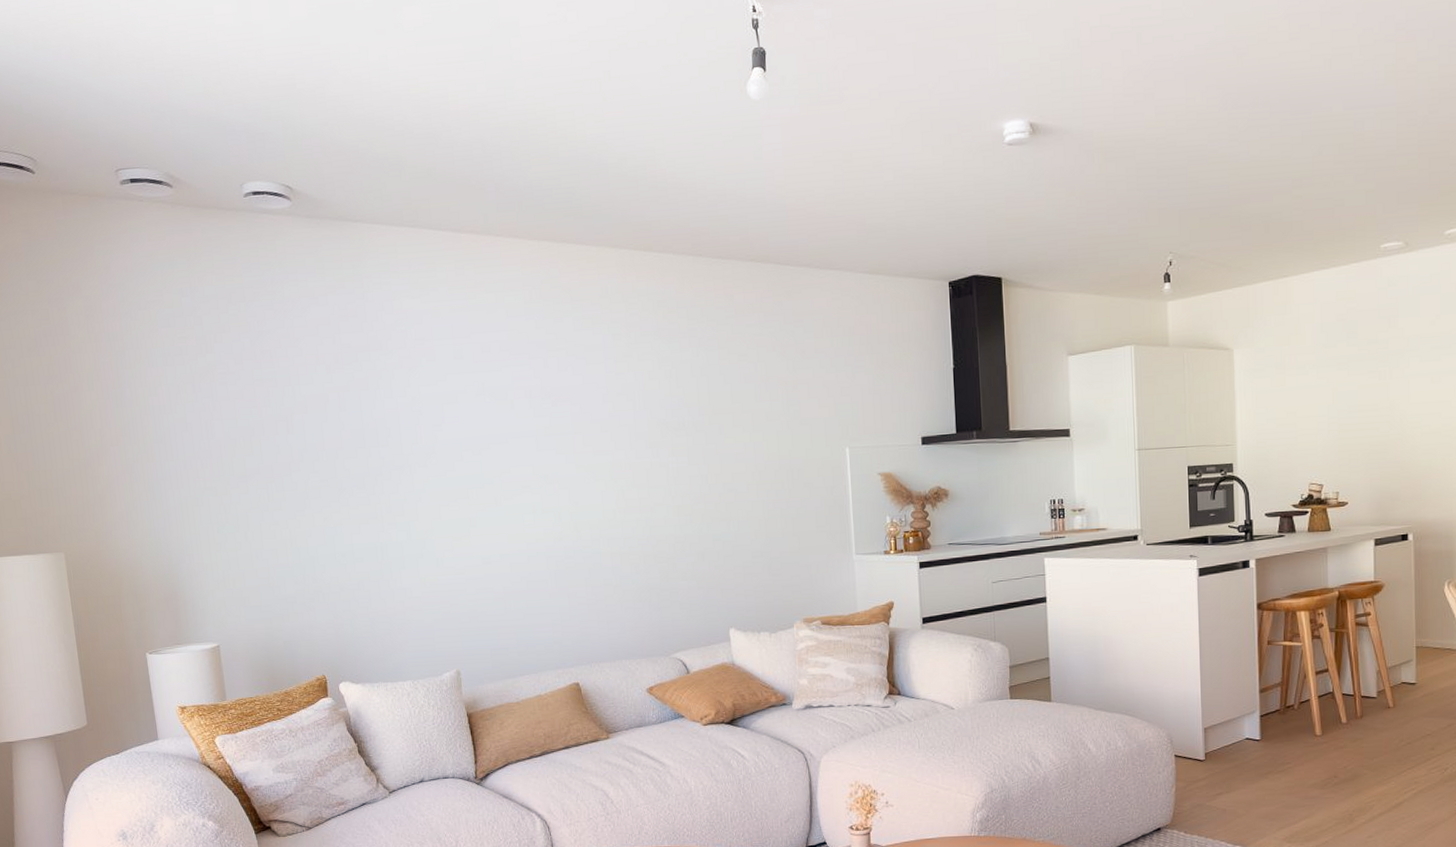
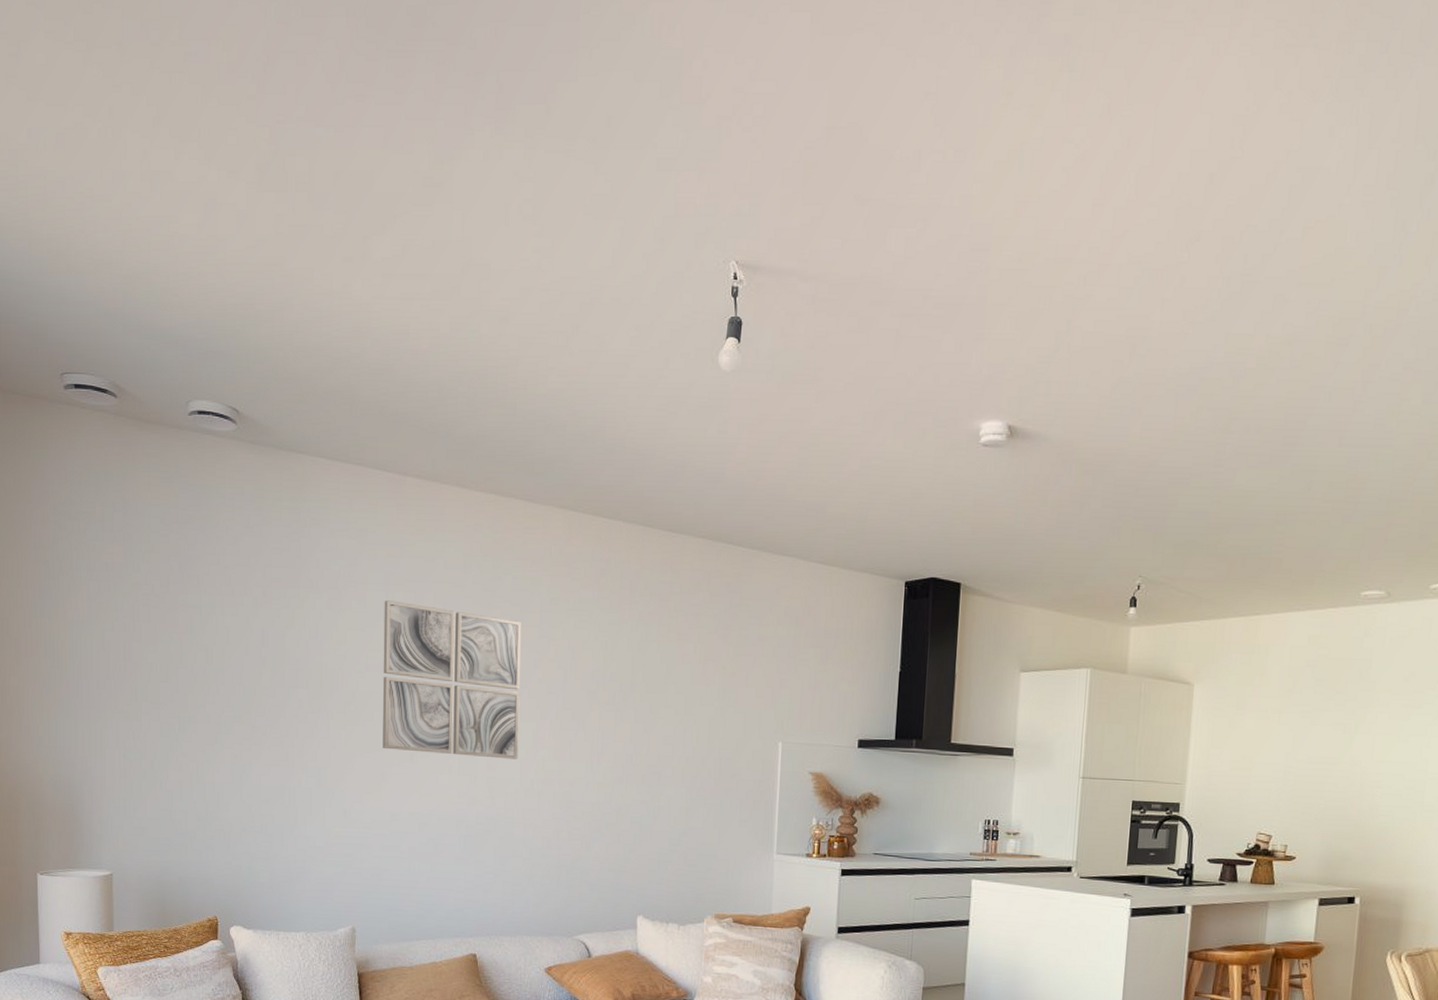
wall art: none [452,353,598,497] -> present [382,600,521,759]

